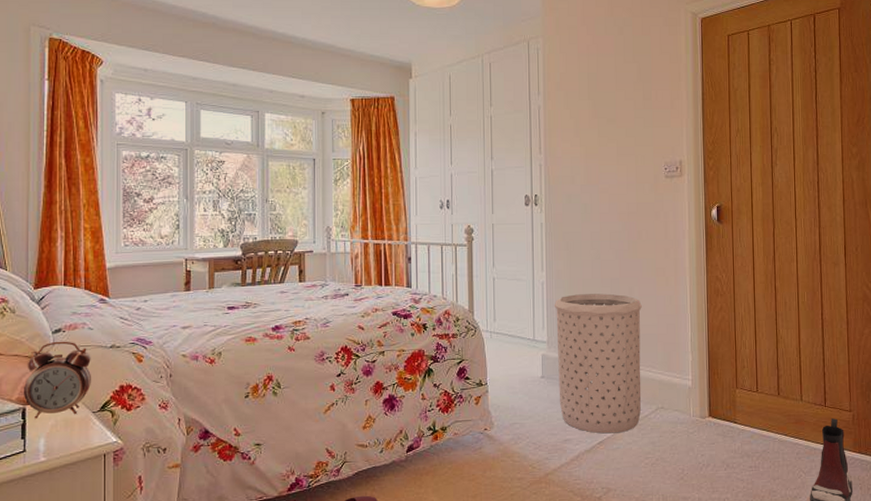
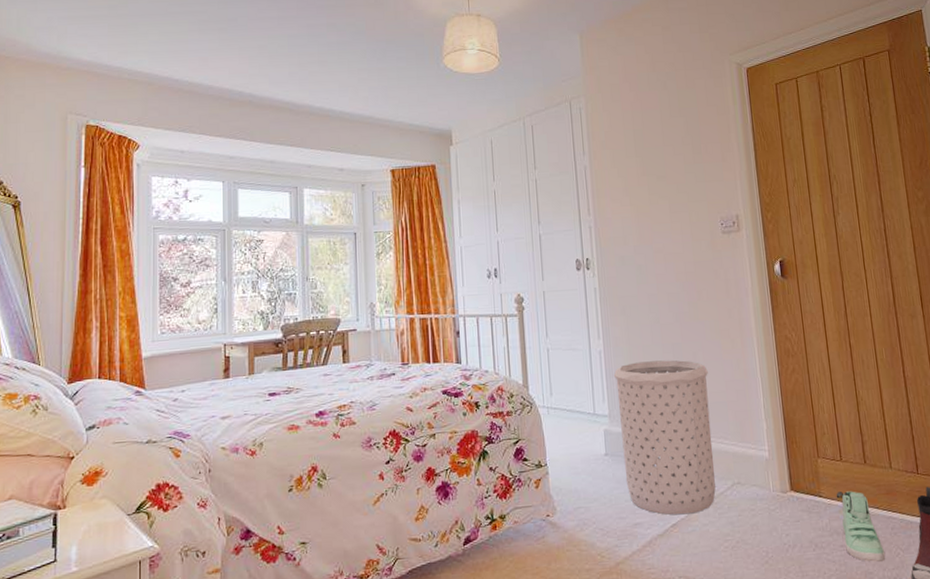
alarm clock: present [24,341,92,419] -> none [56,438,127,525]
sneaker: none [749,419,789,483] -> present [836,491,886,563]

